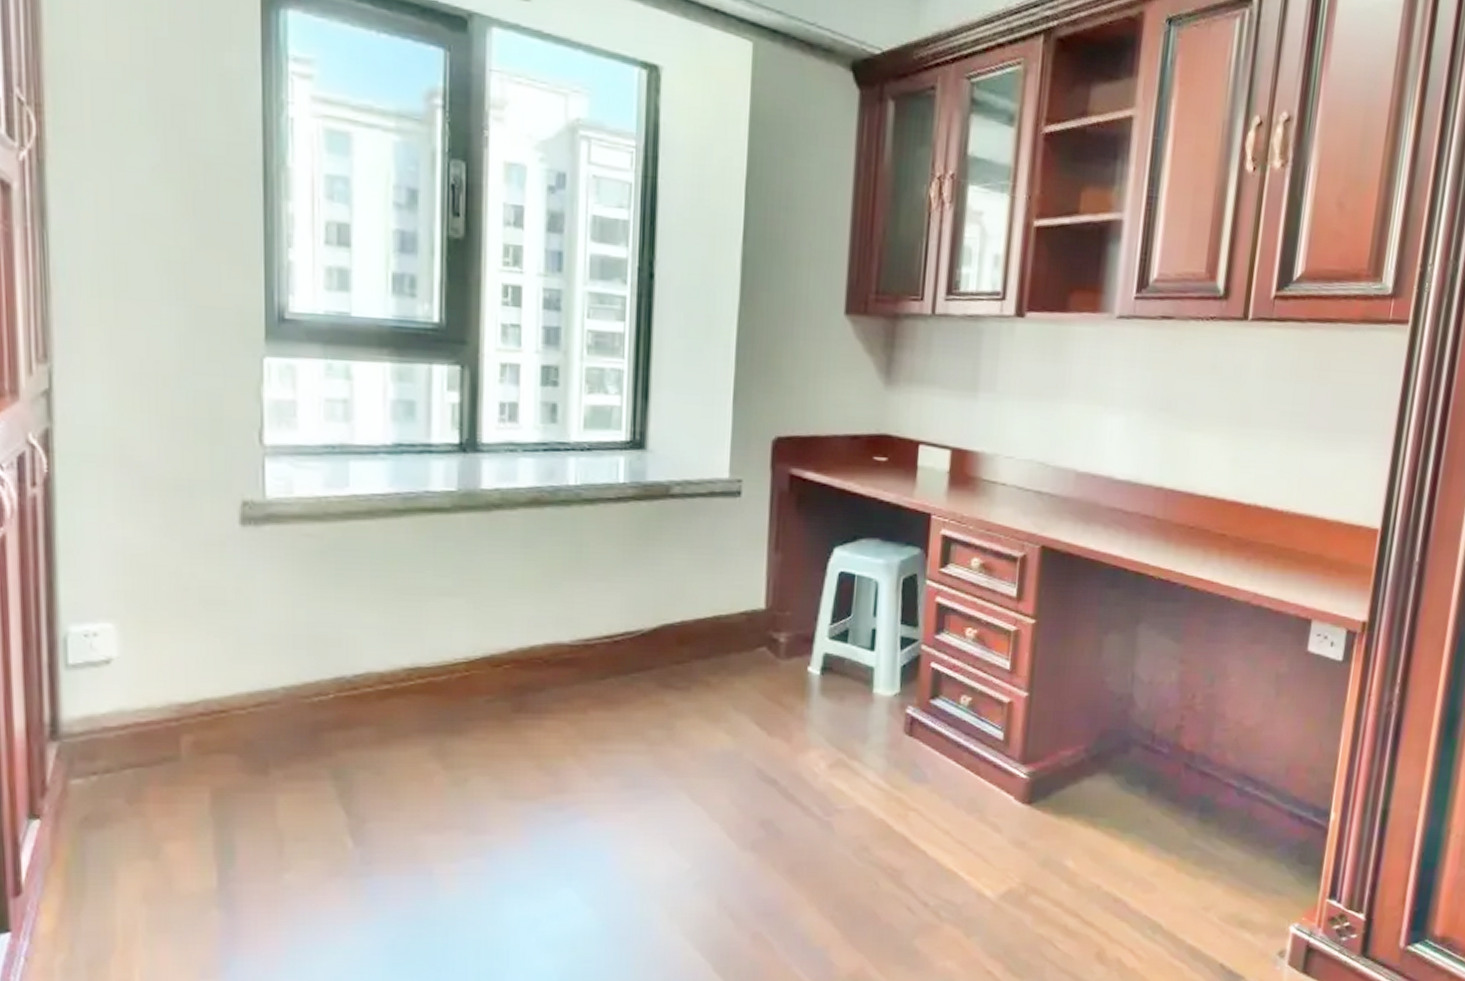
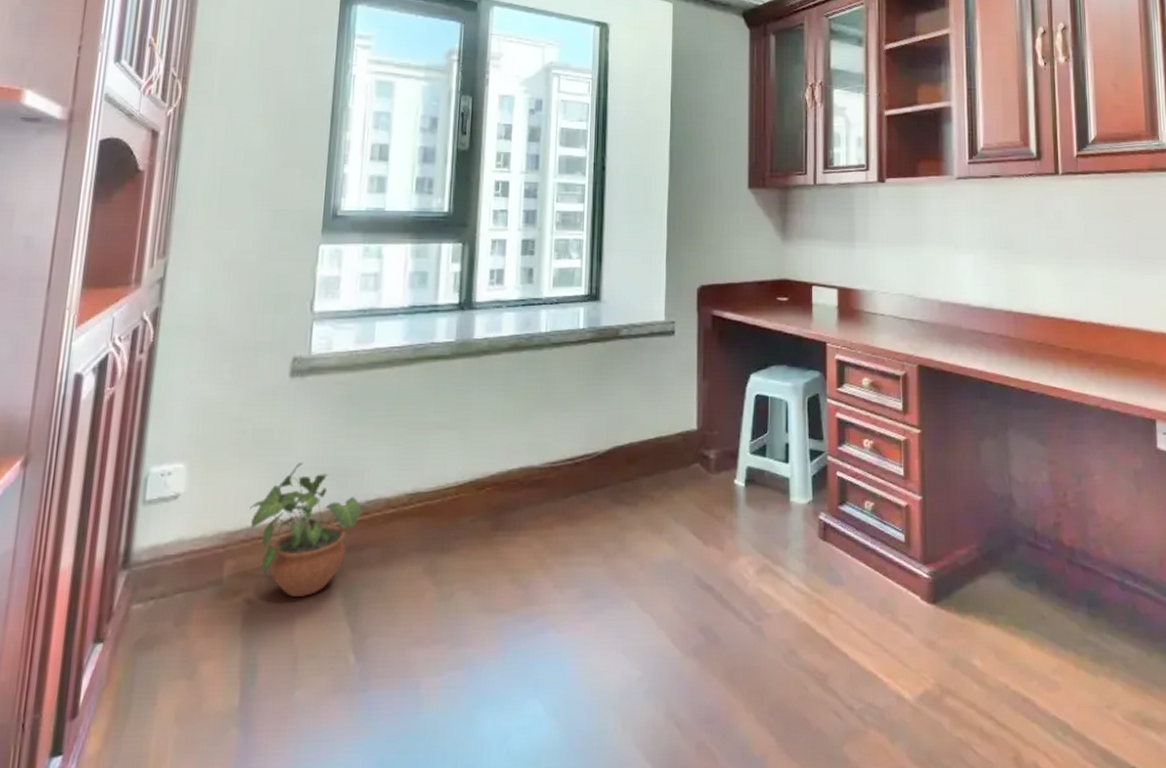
potted plant: none [205,627,349,777] -> present [249,461,362,597]

